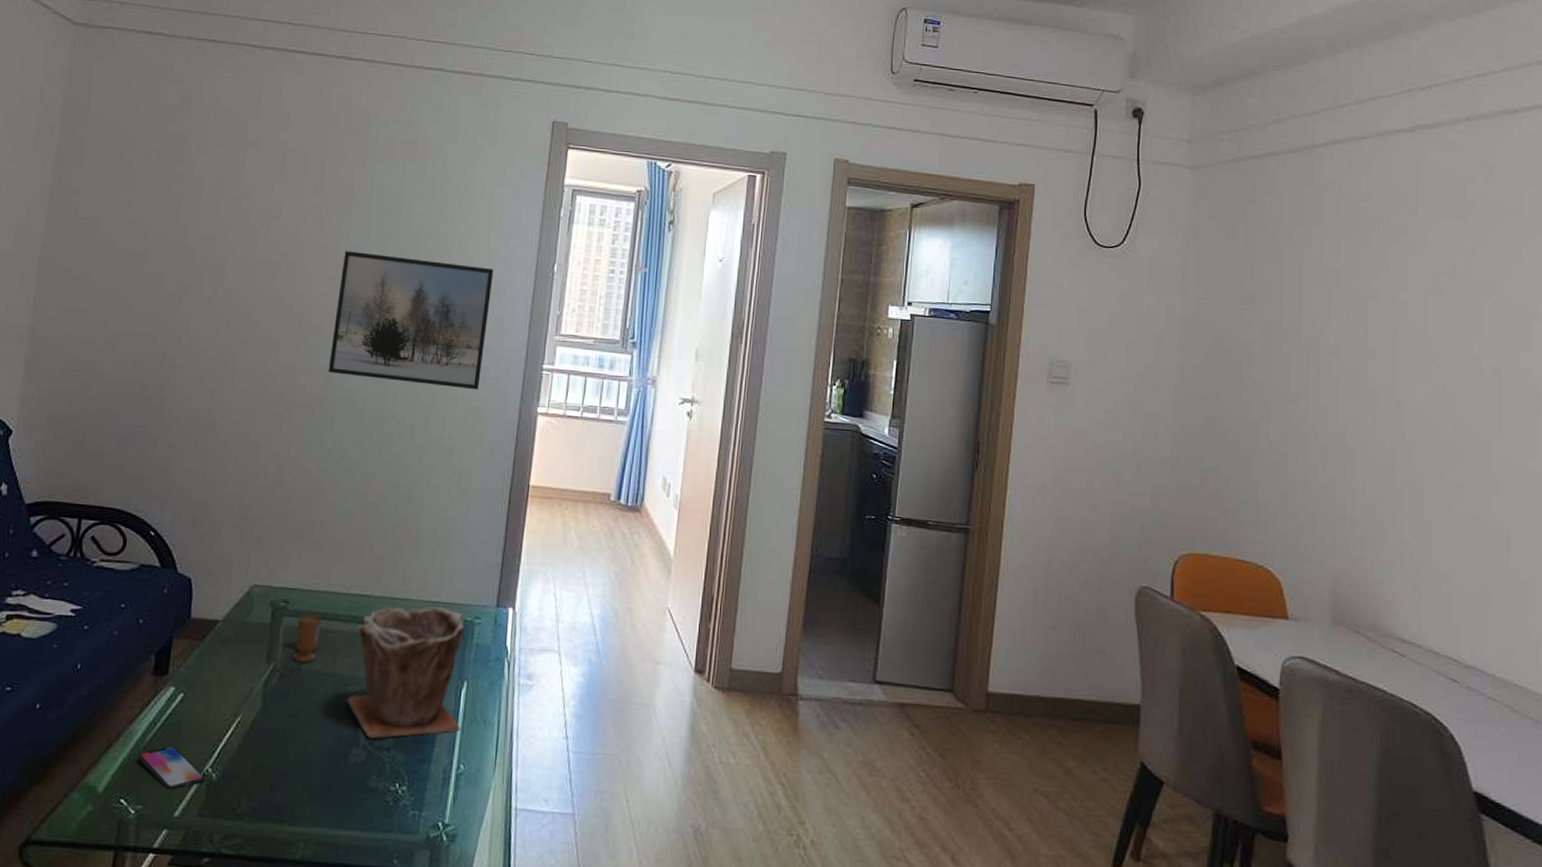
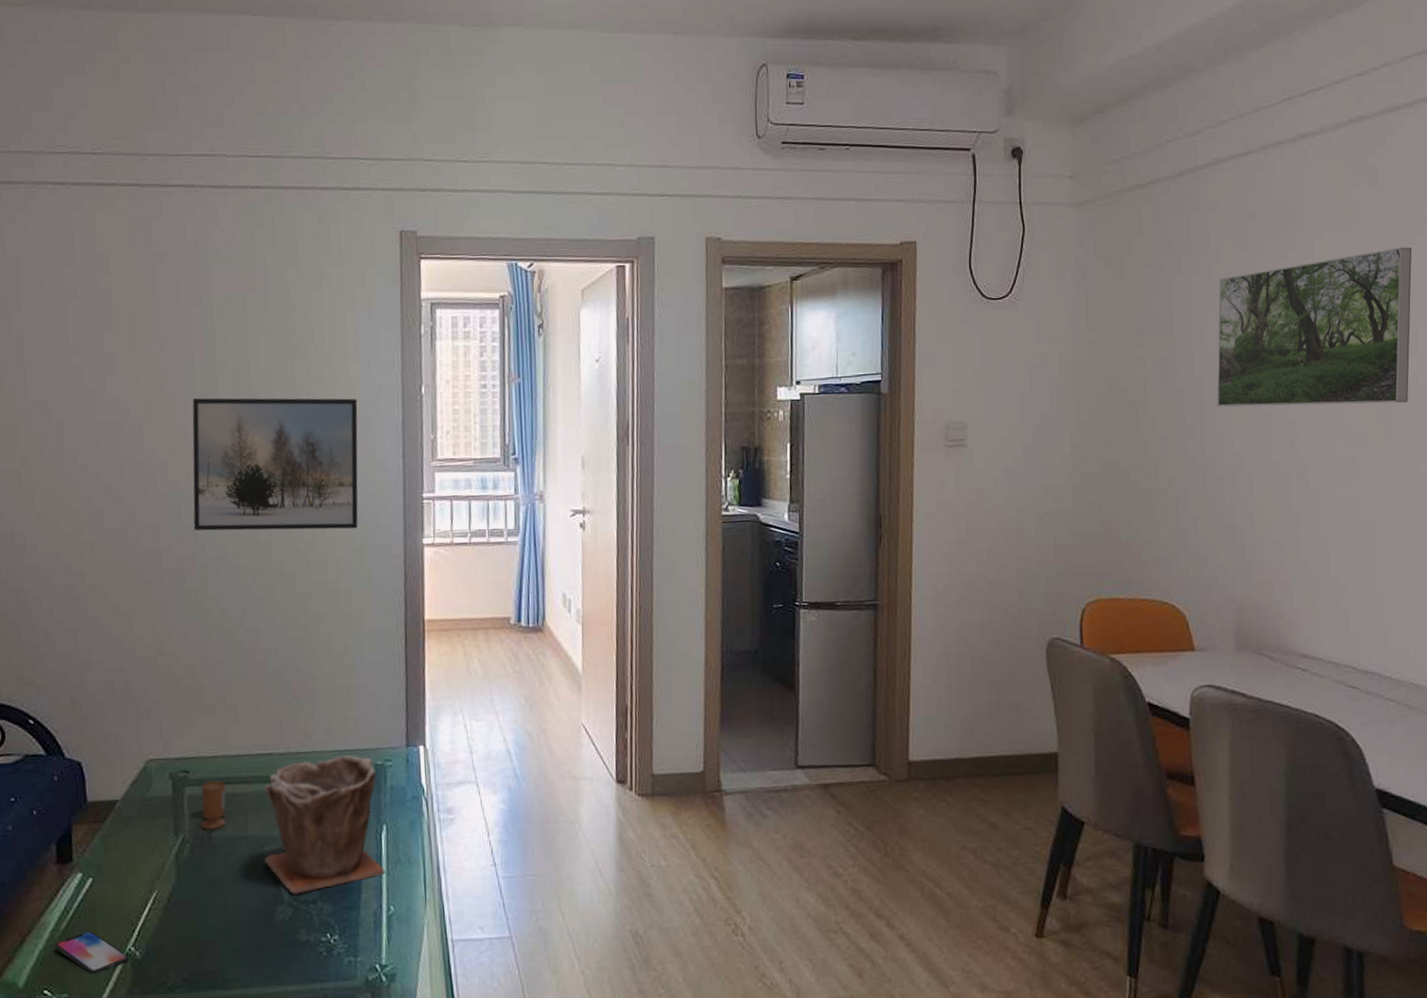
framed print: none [1323,243,1528,396] -> present [1217,247,1412,407]

